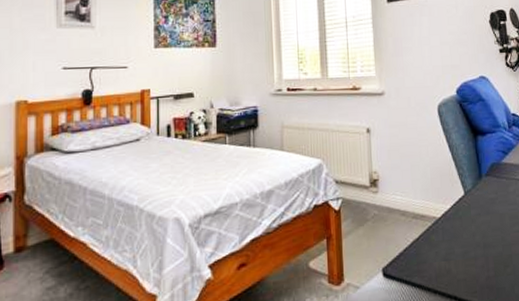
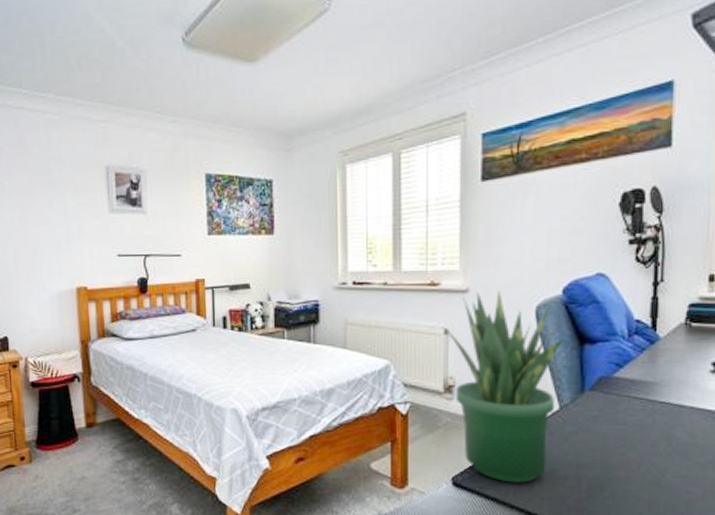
planter: none [365,93,463,268] -> present [442,291,565,483]

